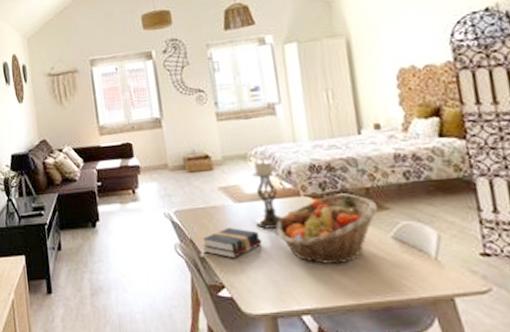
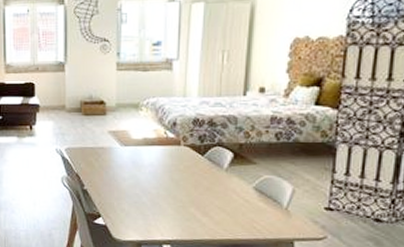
hardback book: present [202,227,262,259] -> none [86,166,140,193]
candle holder: present [251,158,283,229] -> none [137,109,163,171]
fruit basket: present [276,193,379,265] -> none [154,146,247,206]

